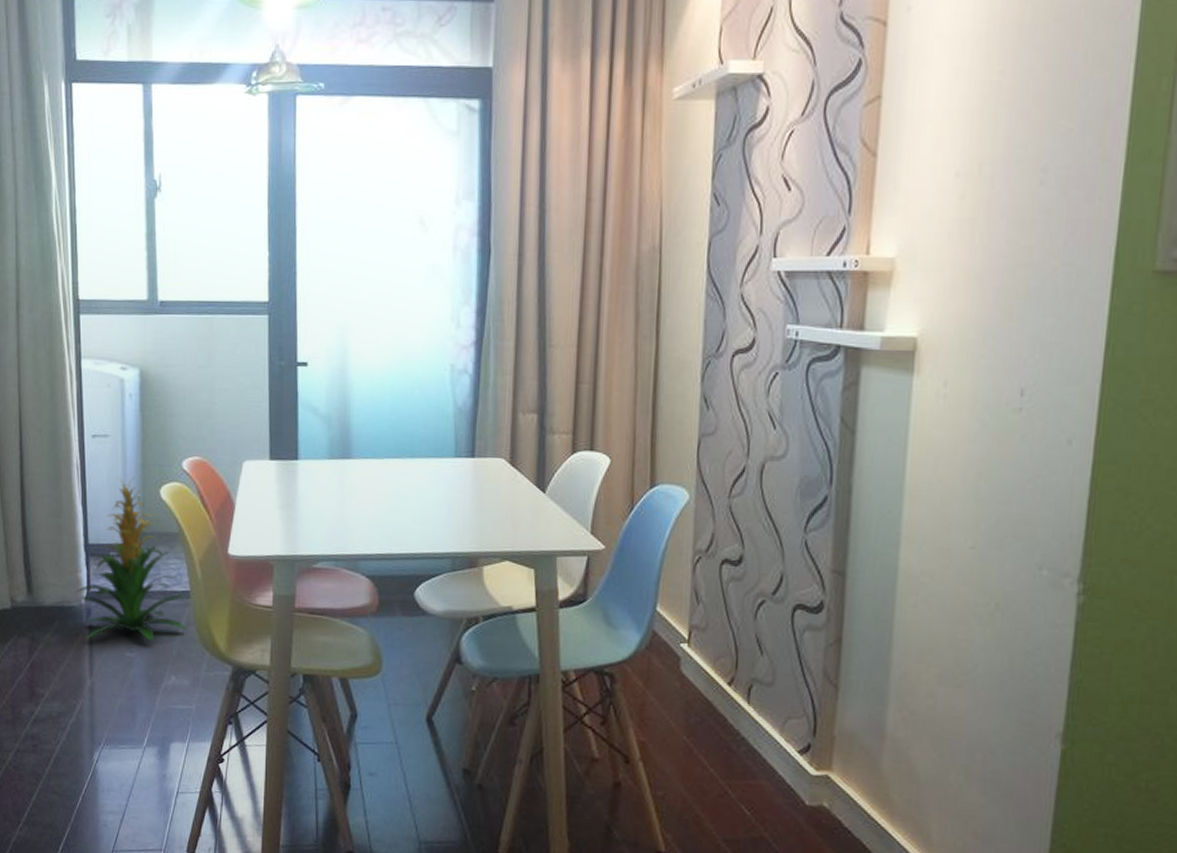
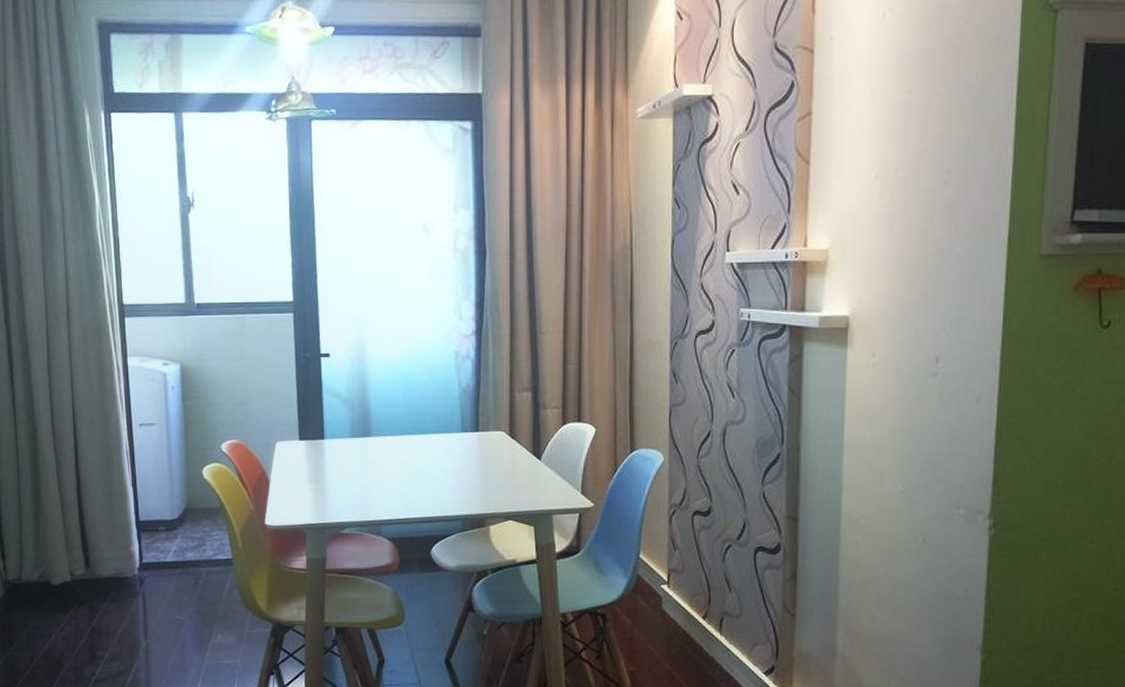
indoor plant: present [75,477,187,641] -> none [129,460,231,605]

